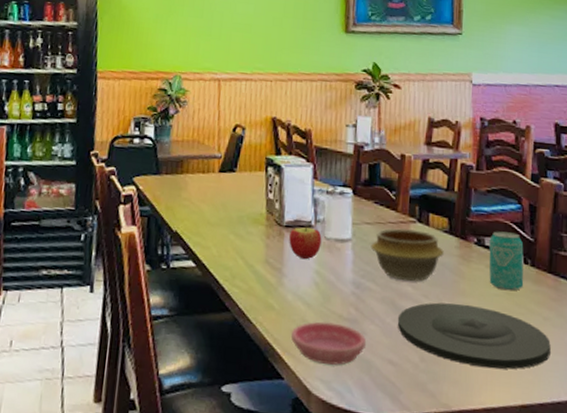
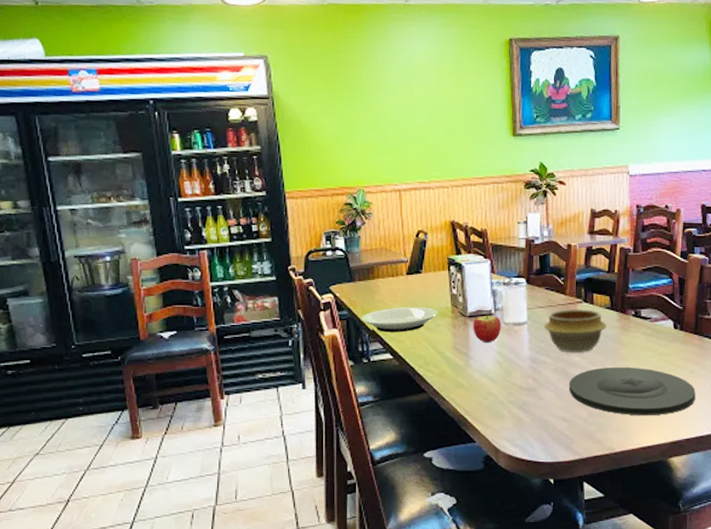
plate: none [164,208,251,237] -> present [361,307,438,332]
saucer: present [291,321,367,365] -> none [480,393,544,426]
beverage can: present [489,231,524,291] -> none [644,303,674,352]

